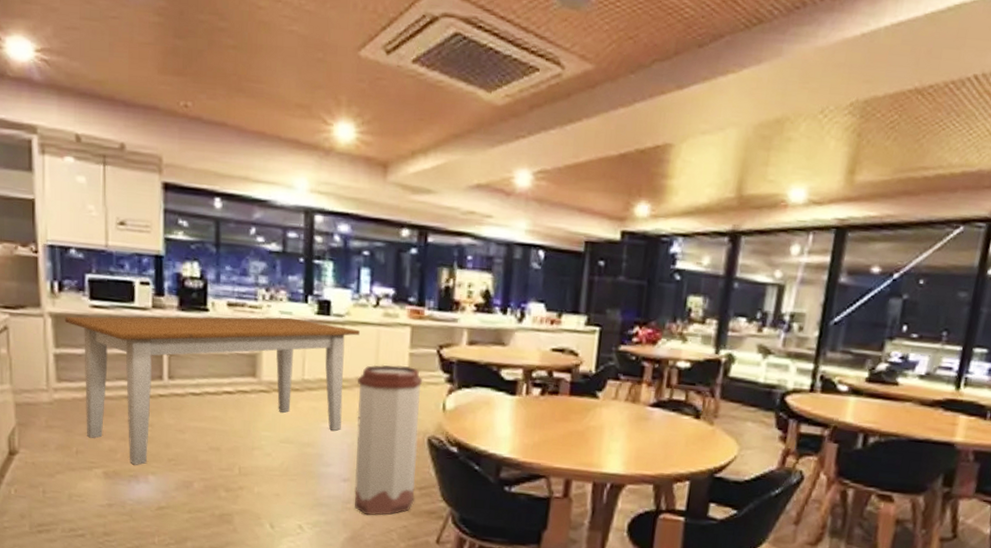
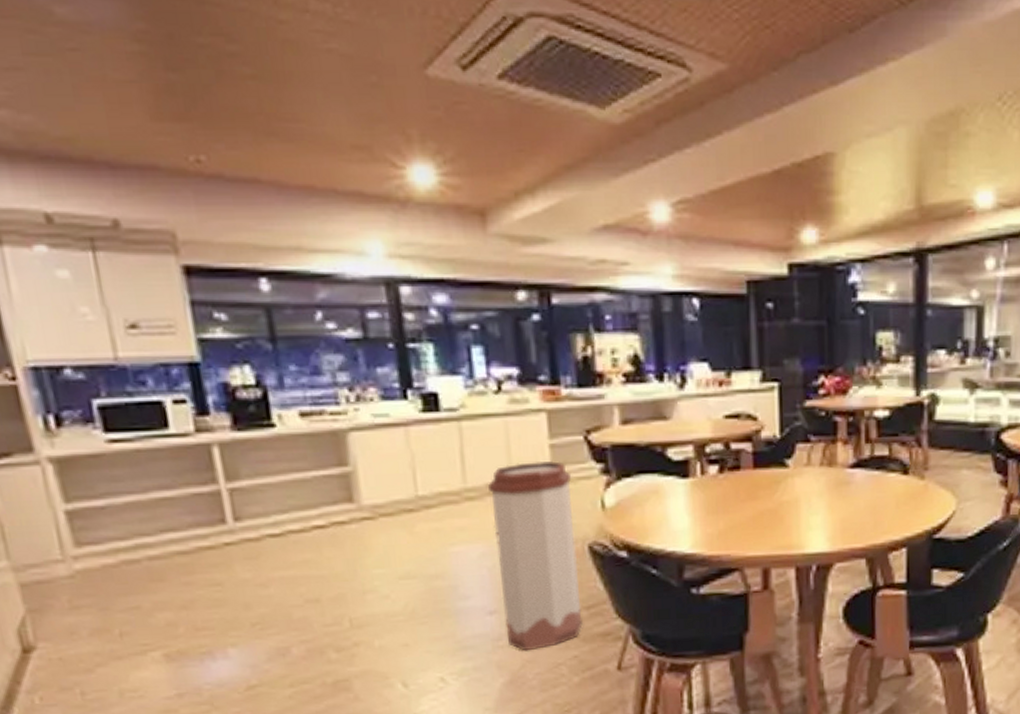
table: present [64,316,360,465] -> none [71,420,482,639]

